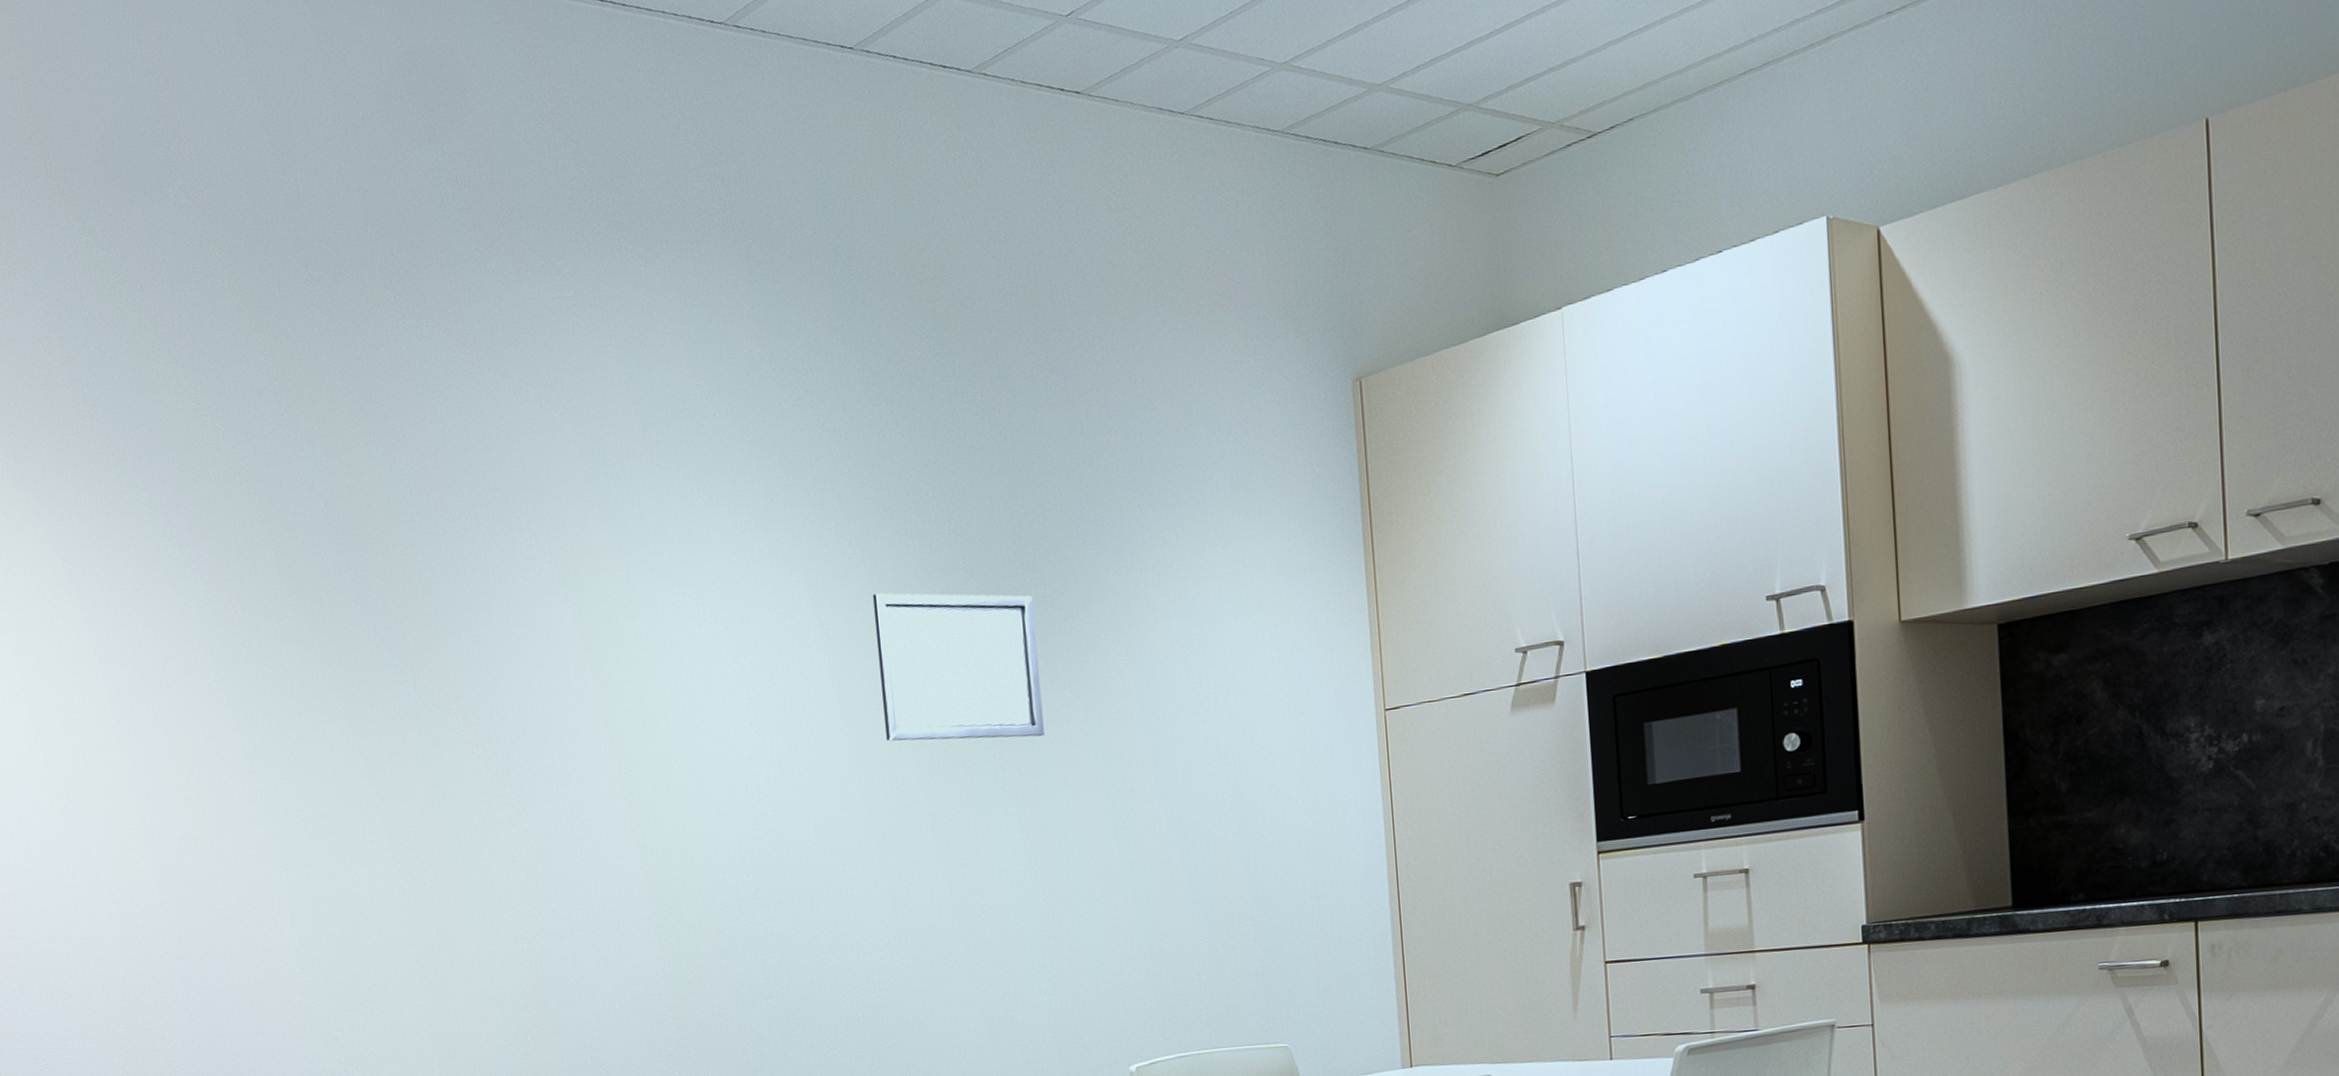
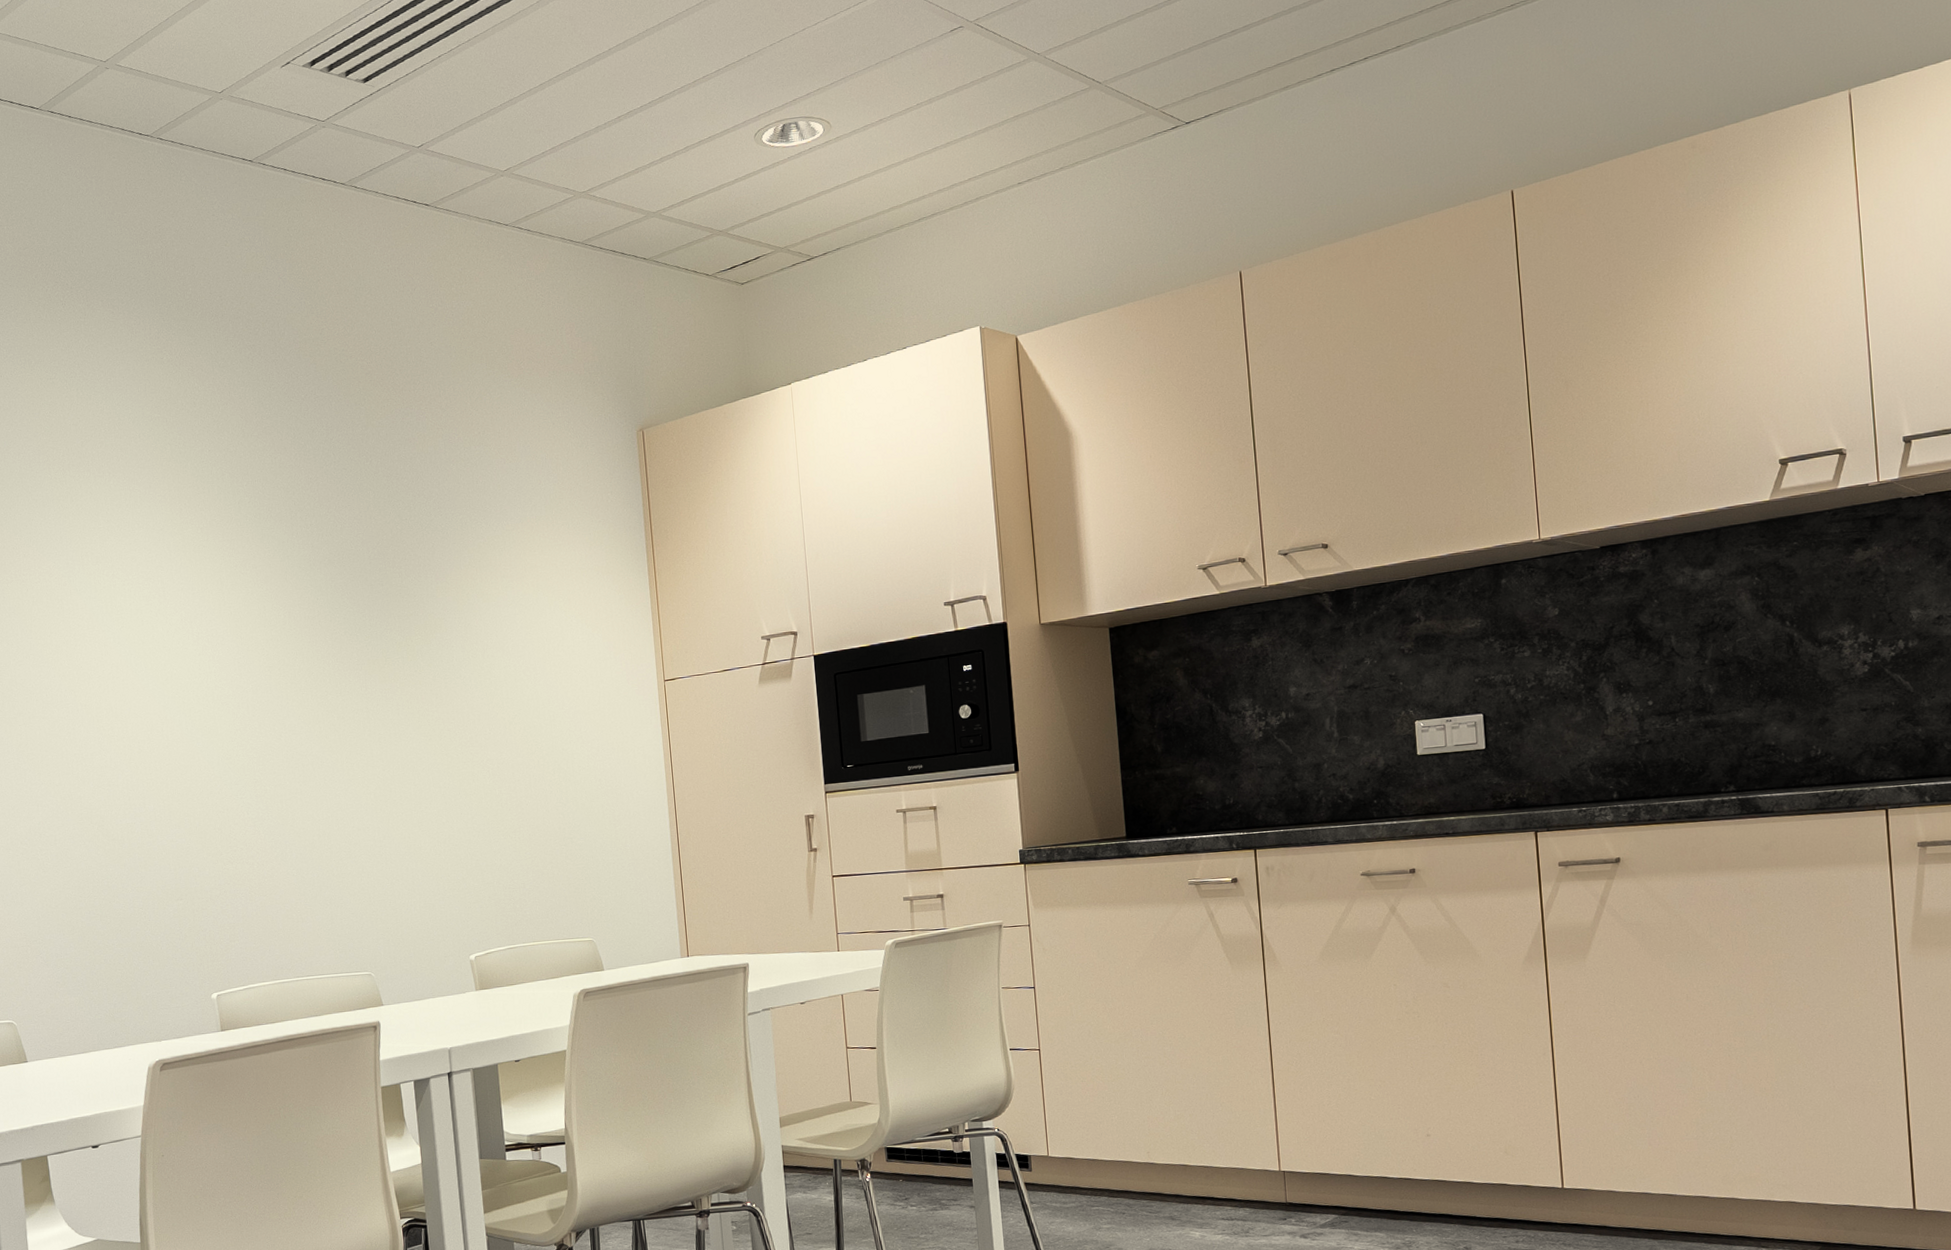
wall art: present [872,593,1045,742] -> none [265,580,402,697]

